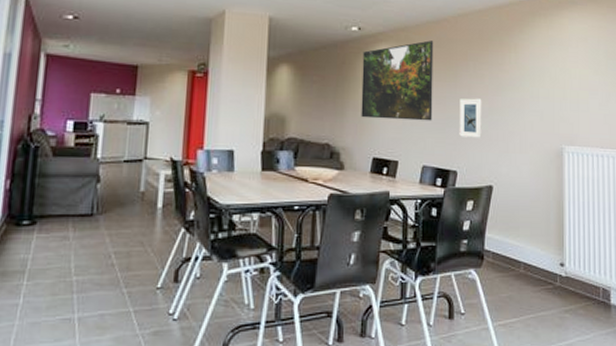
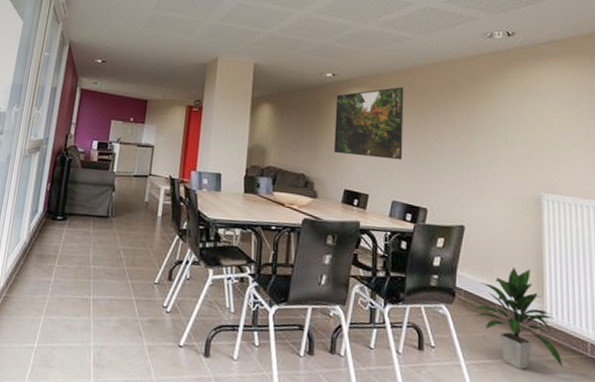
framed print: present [459,98,482,138] -> none [429,141,453,179]
indoor plant: none [500,223,579,323] -> present [472,267,563,370]

